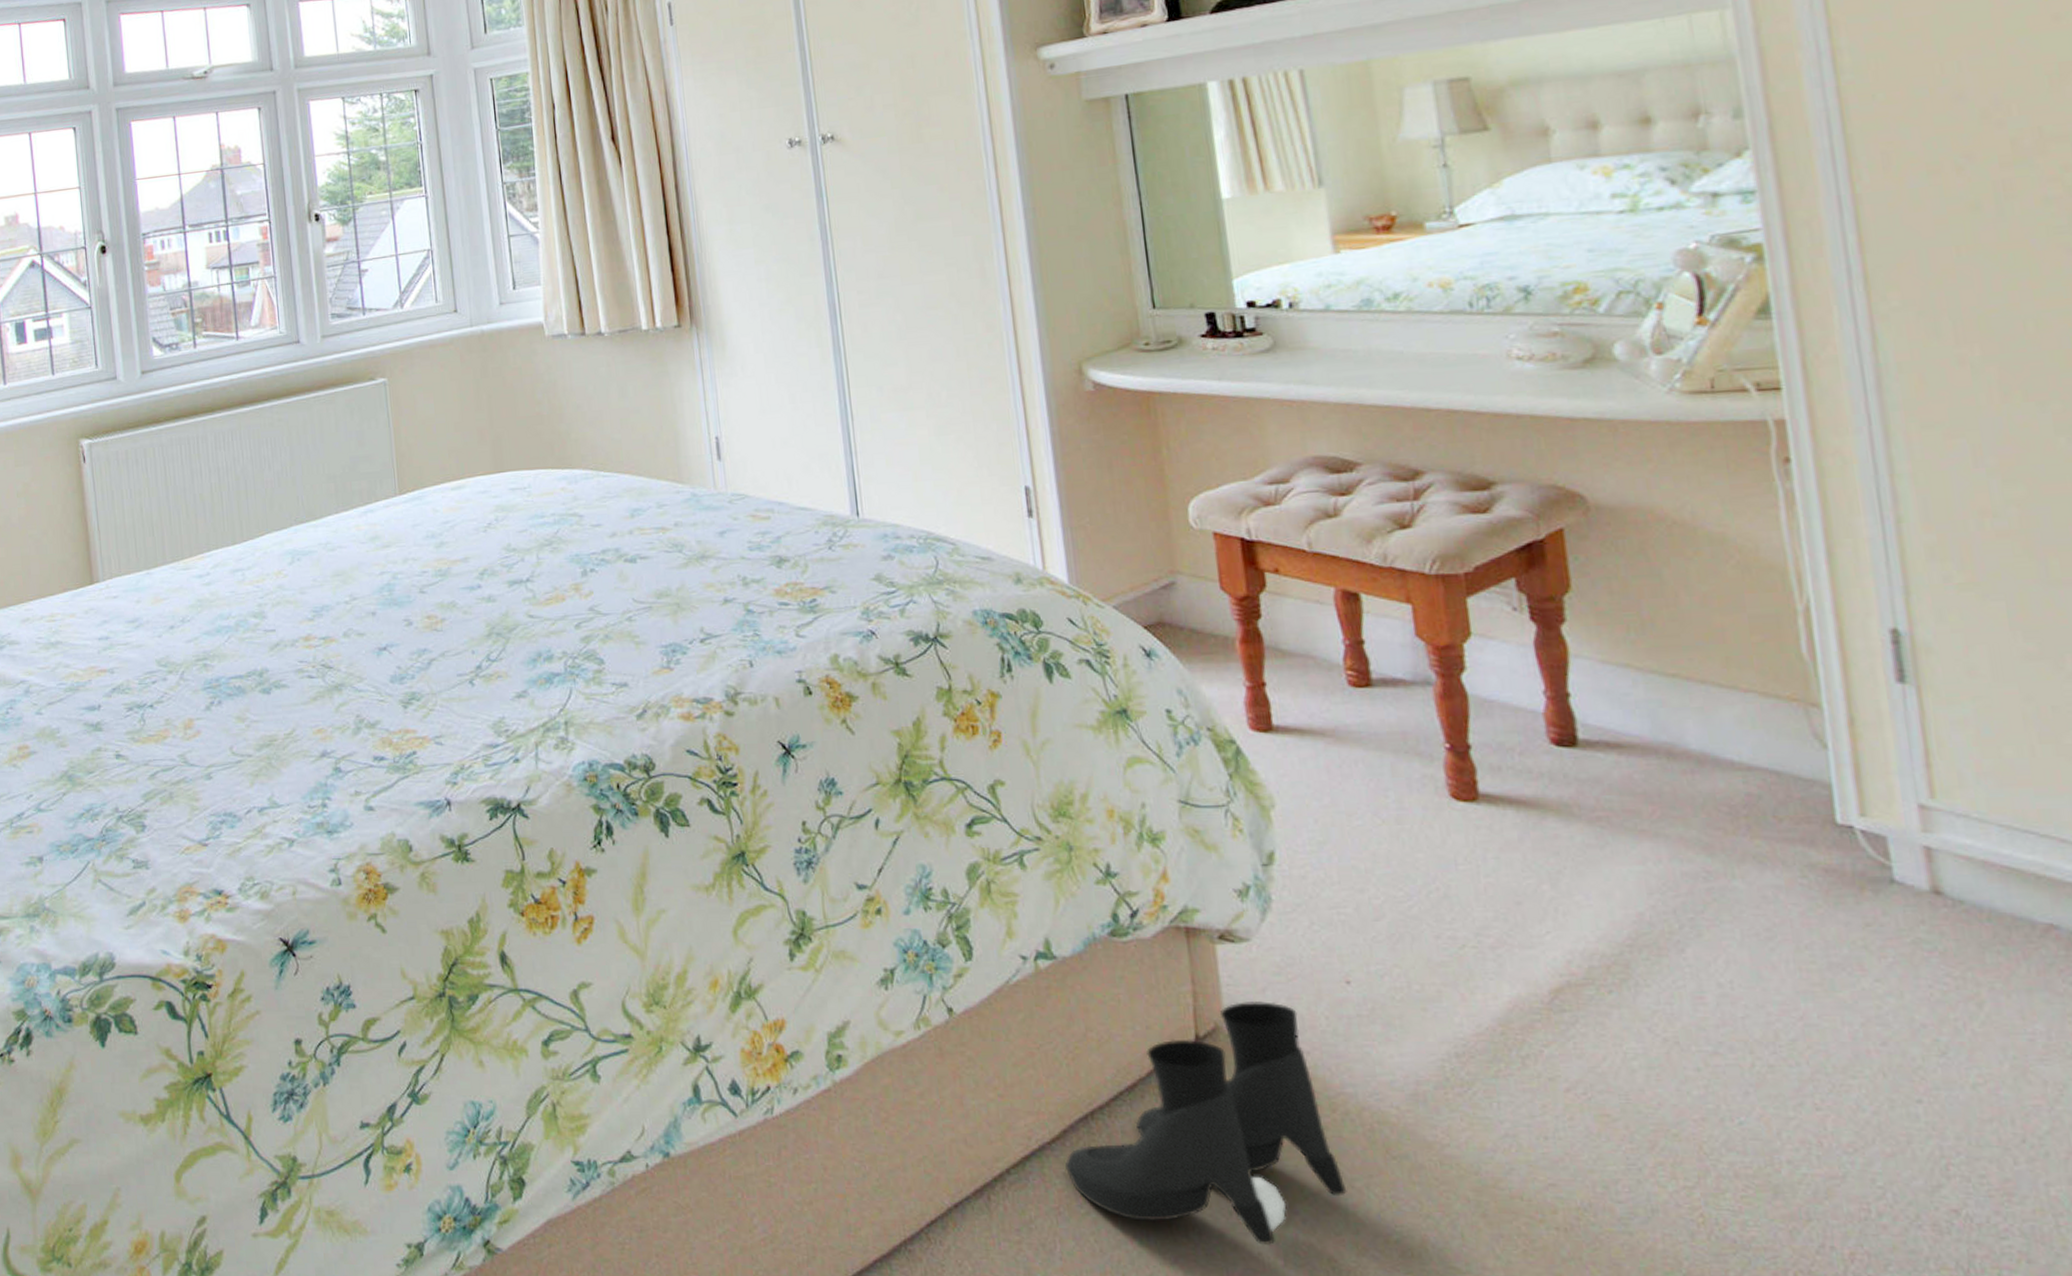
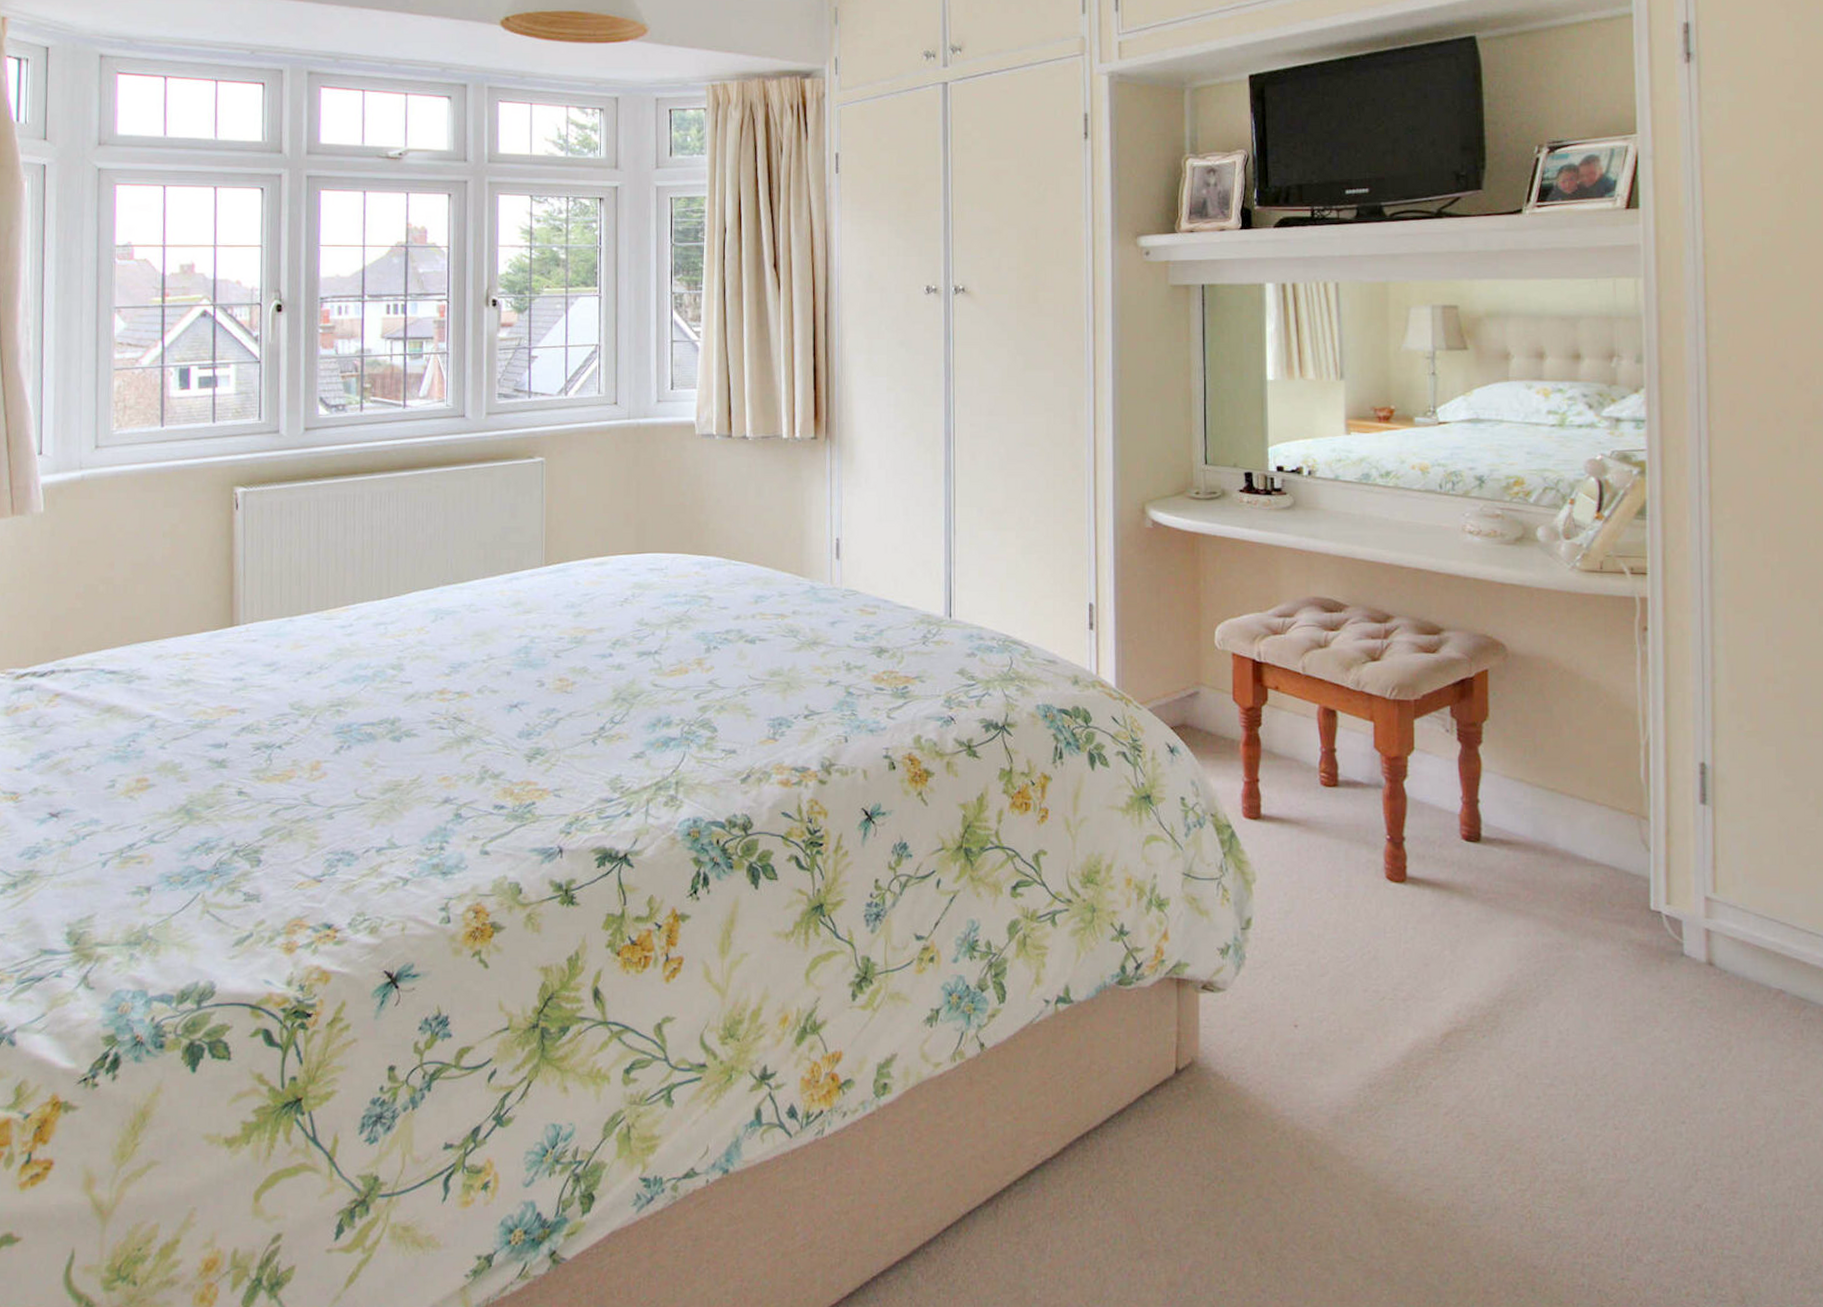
boots: present [1064,1002,1347,1246] -> none [1061,1041,1278,1243]

